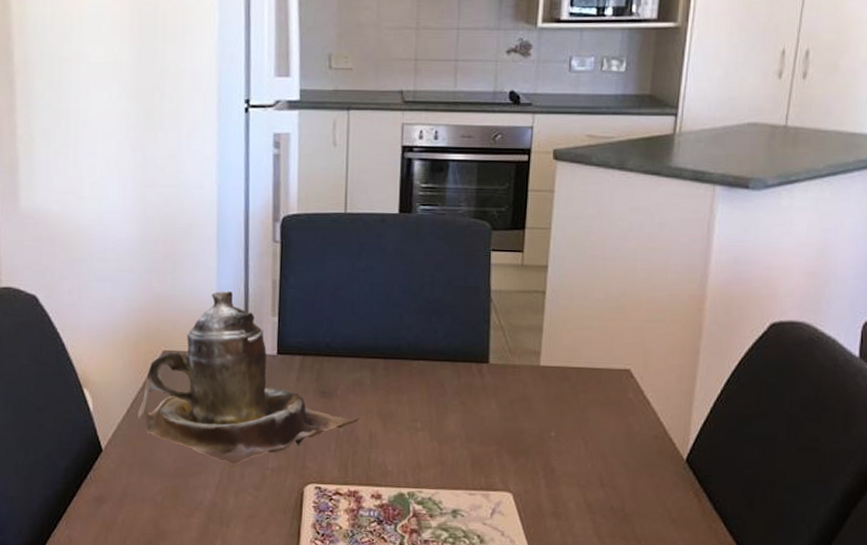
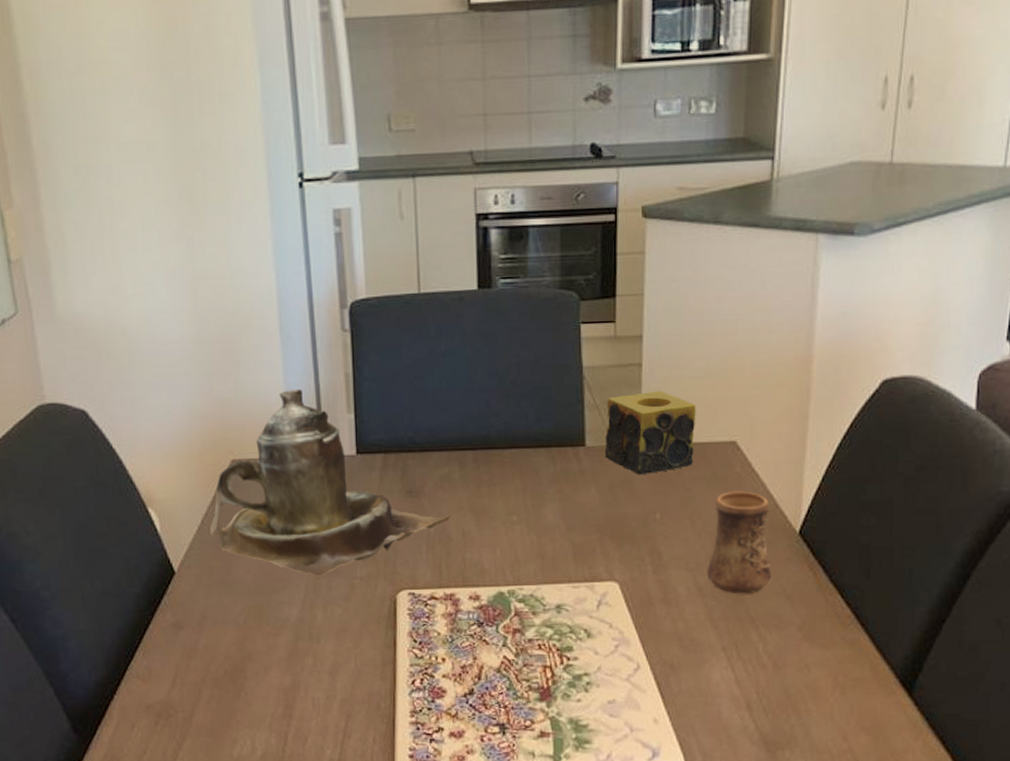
candle: none [506,317,594,394] -> present [604,390,696,474]
cup: none [596,416,659,515] -> present [706,491,771,595]

